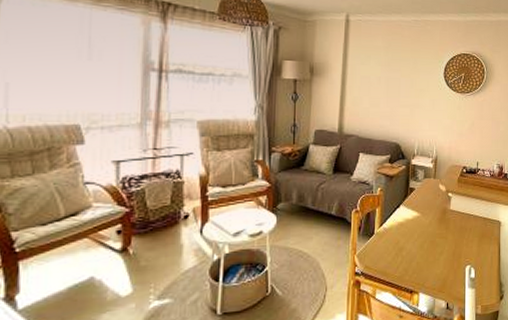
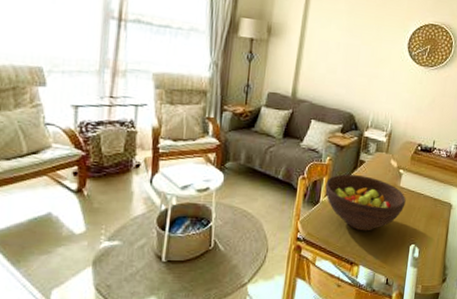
fruit bowl: none [379,202,457,258] -> present [325,174,406,231]

